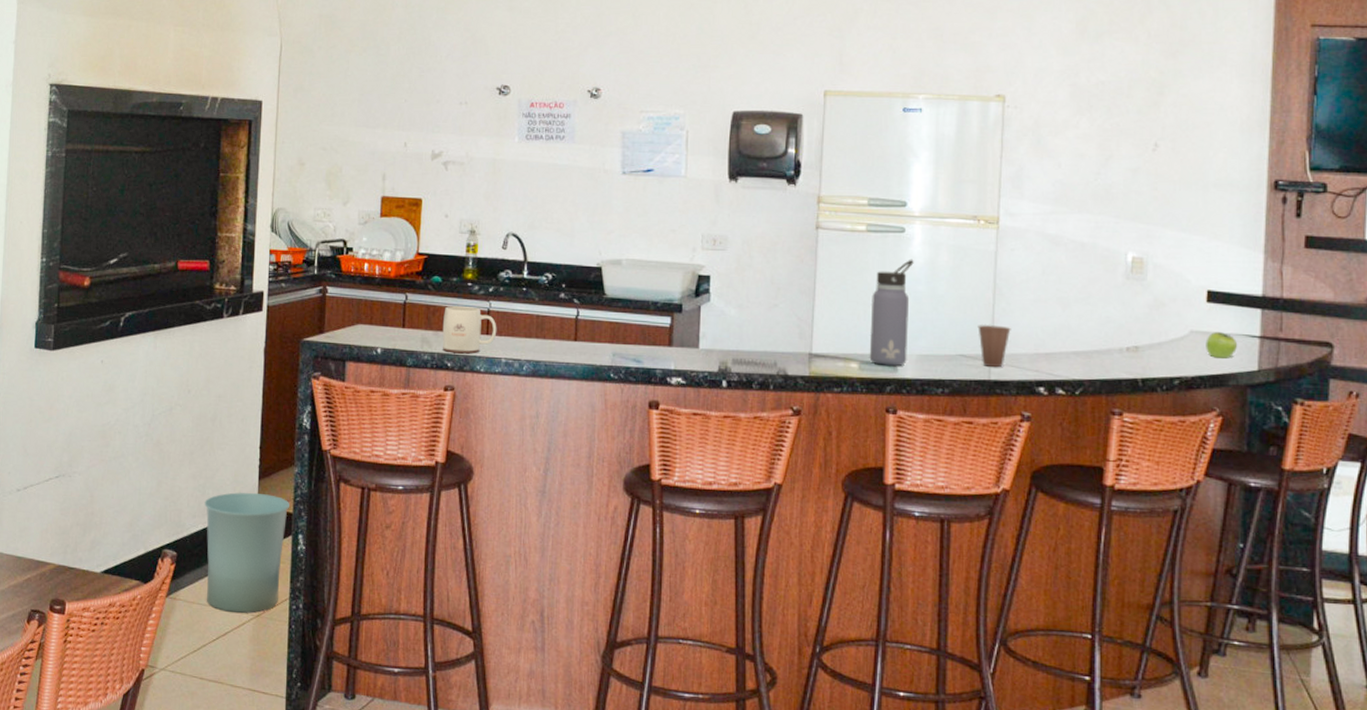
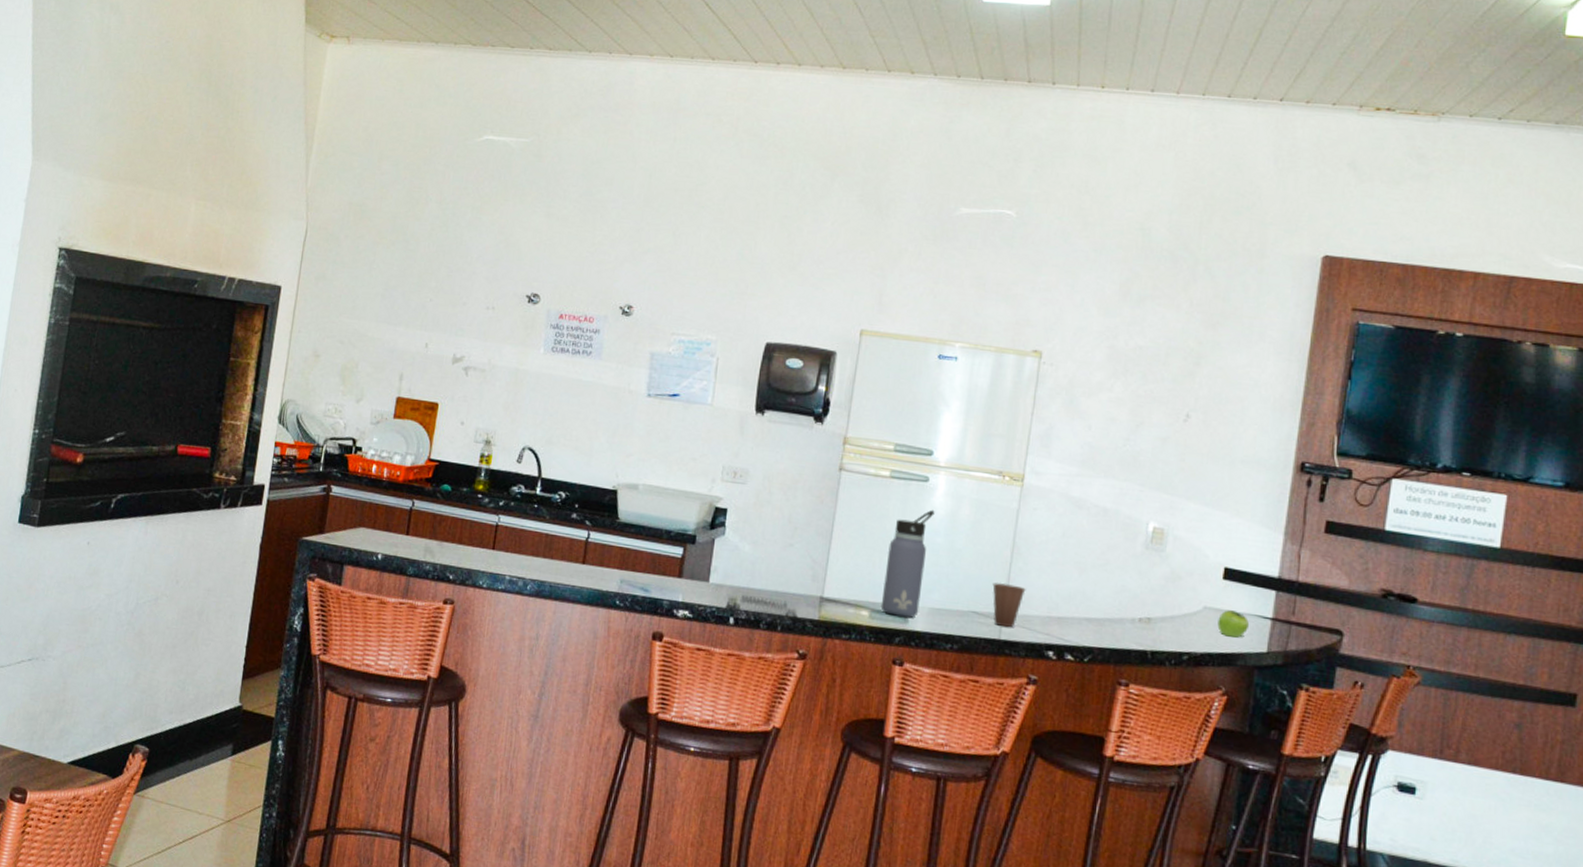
waste bin: present [204,492,291,613] -> none [176,691,273,817]
mug: present [442,306,497,354] -> none [446,516,504,568]

